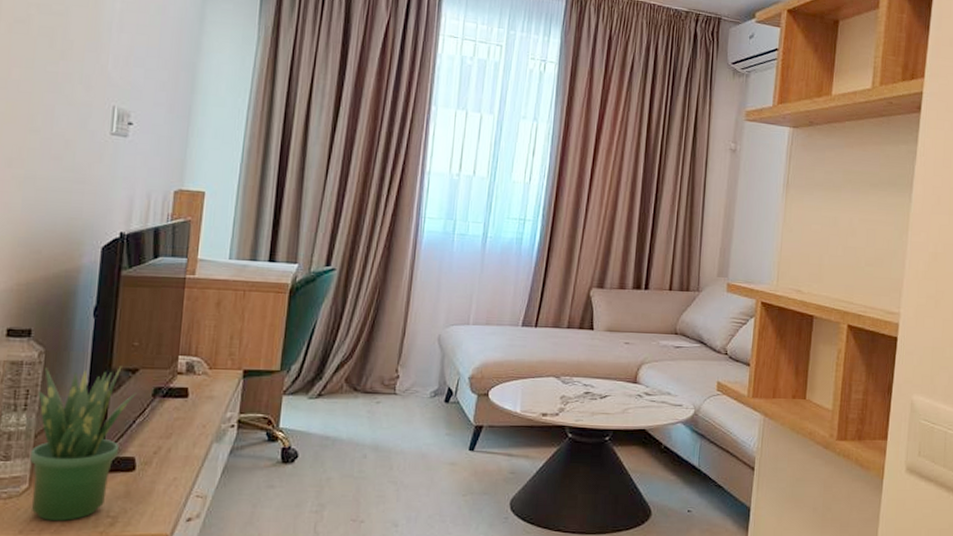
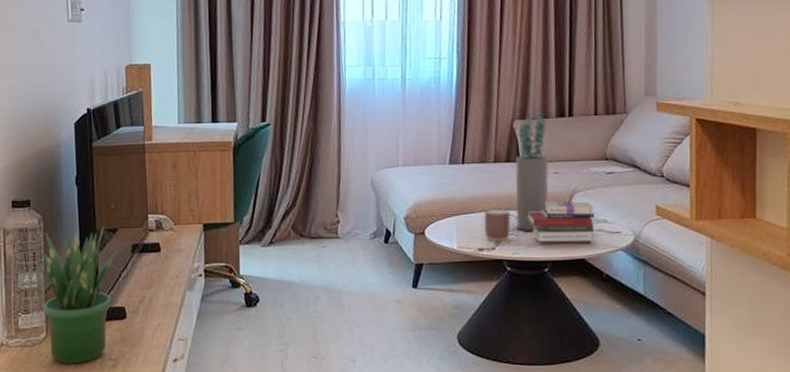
mug: none [550,375,577,407] -> present [484,210,510,241]
vase: none [582,275,623,400] -> present [515,105,549,232]
books: none [594,371,660,416] -> present [528,201,597,245]

